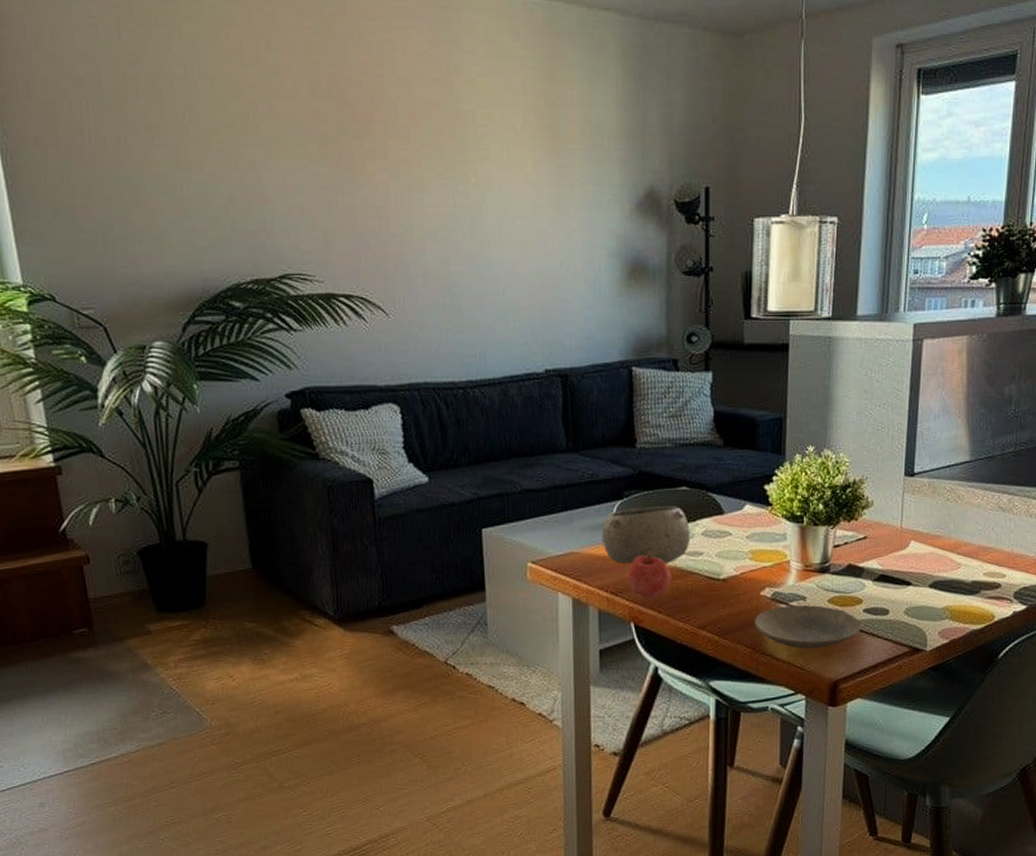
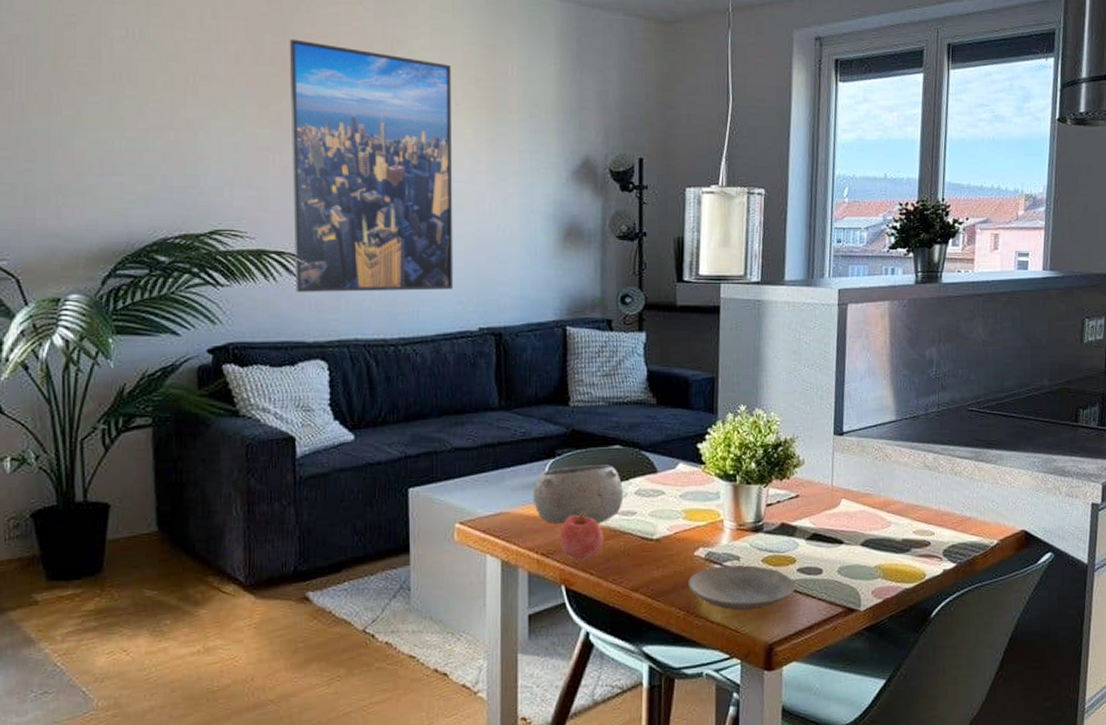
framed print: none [345,69,519,336] -> present [289,39,454,292]

